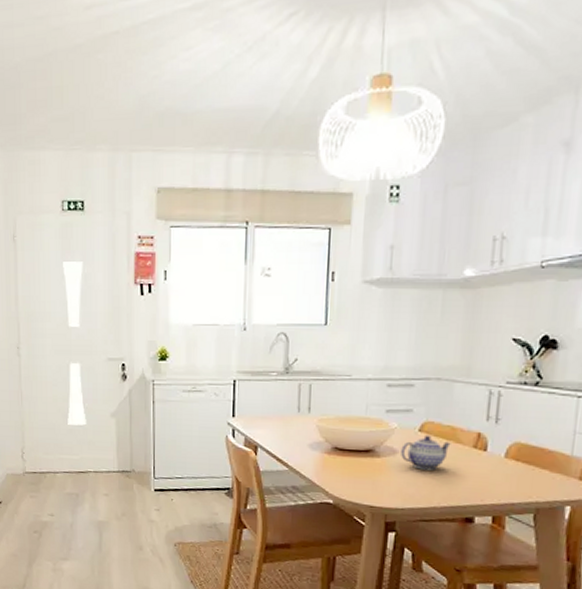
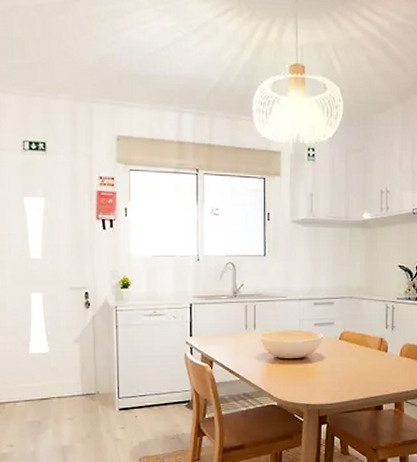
teapot: present [401,435,451,470] -> none [327,342,363,370]

